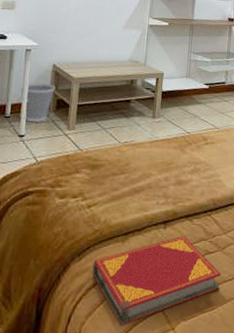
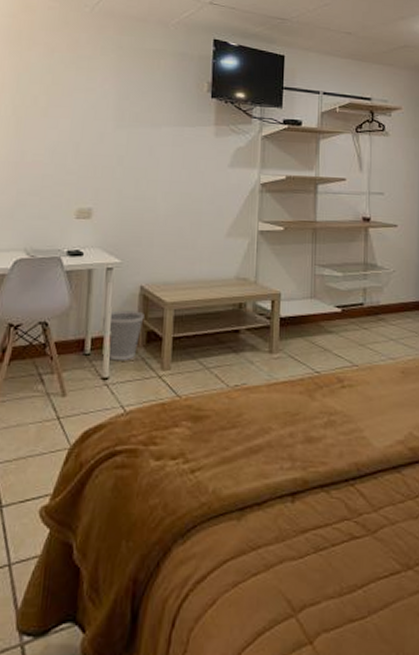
hardback book: present [92,235,221,326] -> none [200,512,373,635]

